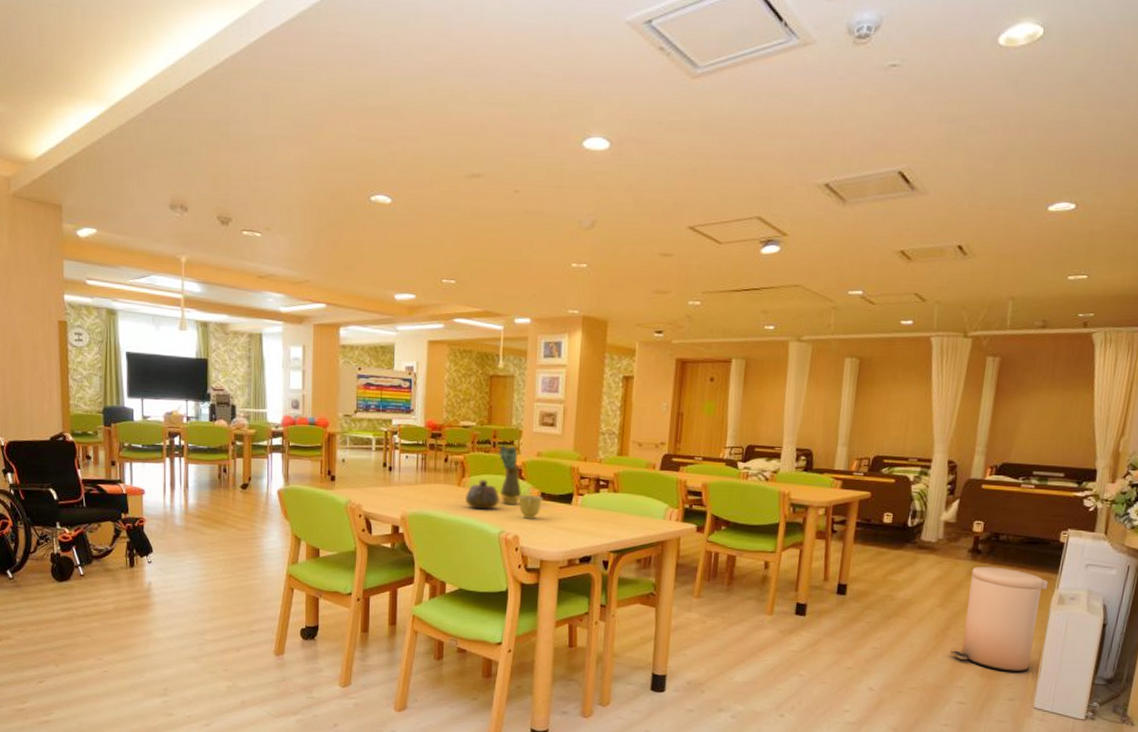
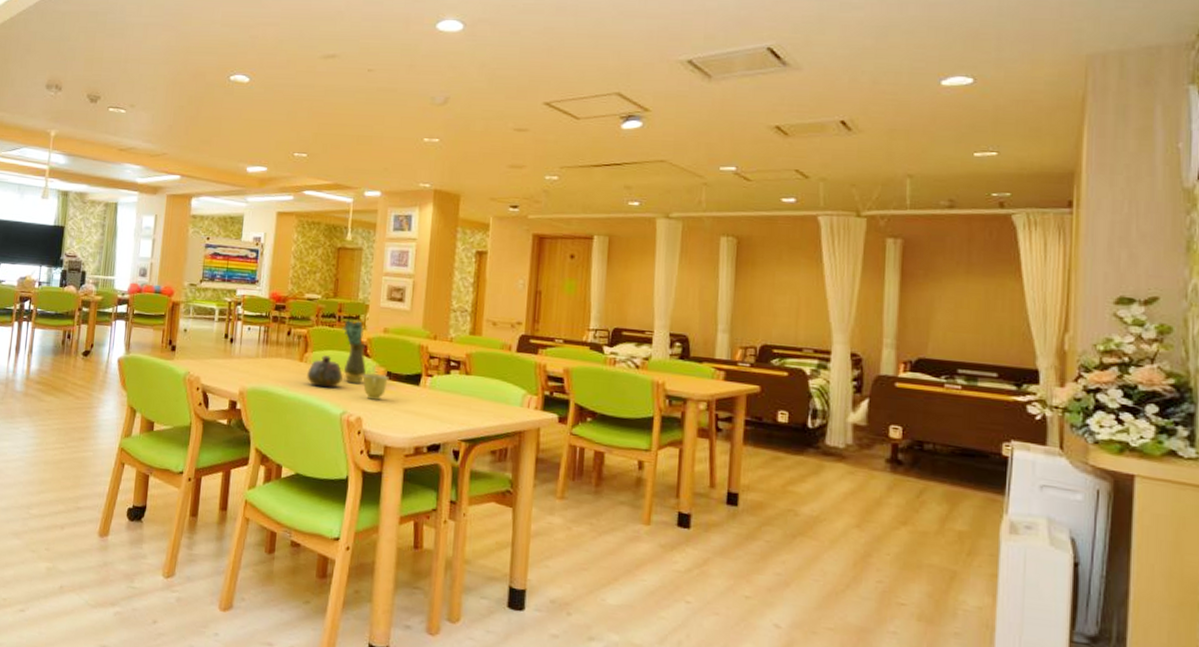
pedal bin: present [949,566,1049,674] -> none [874,480,994,620]

